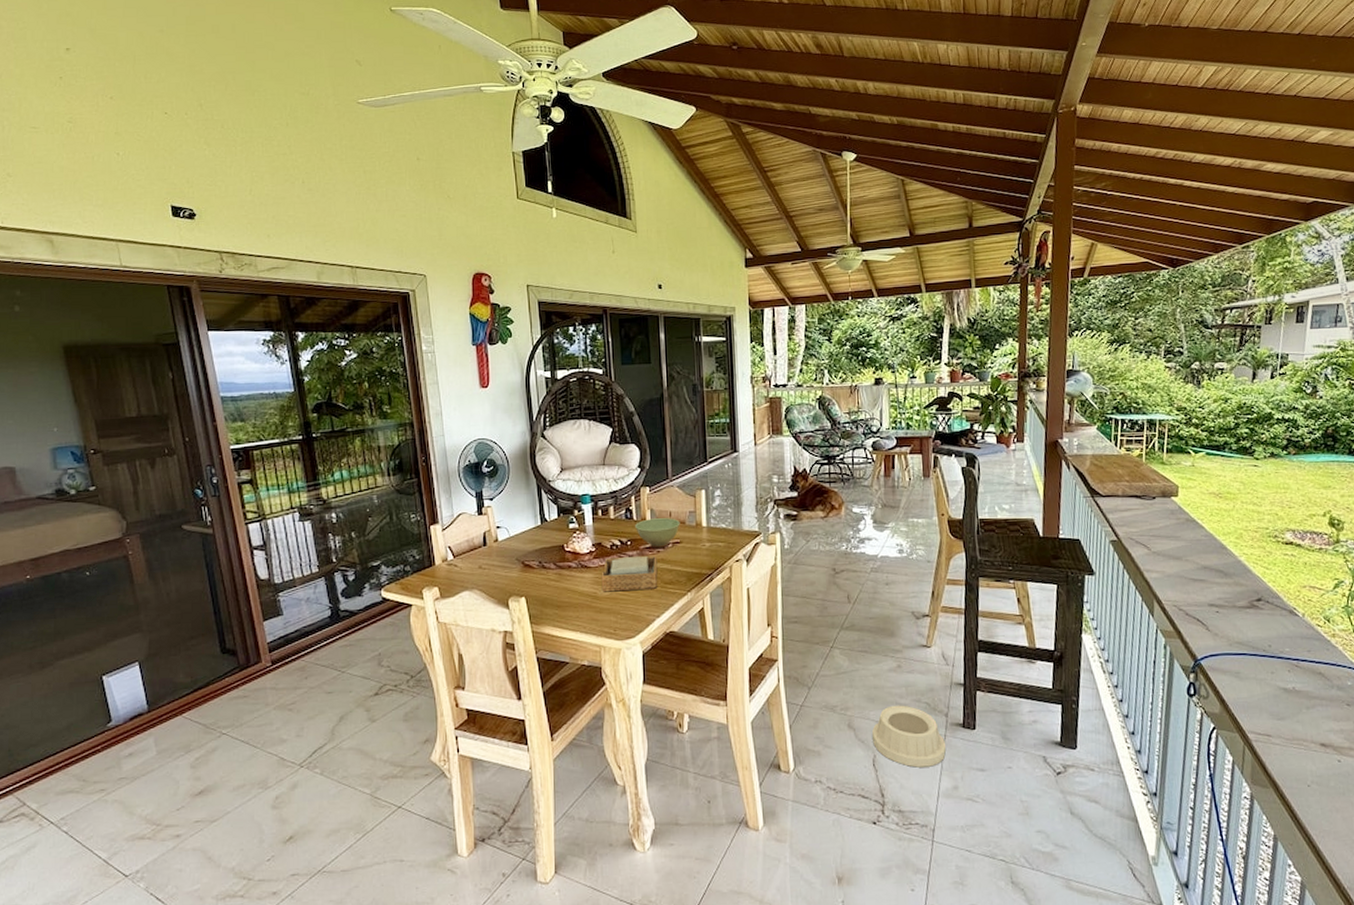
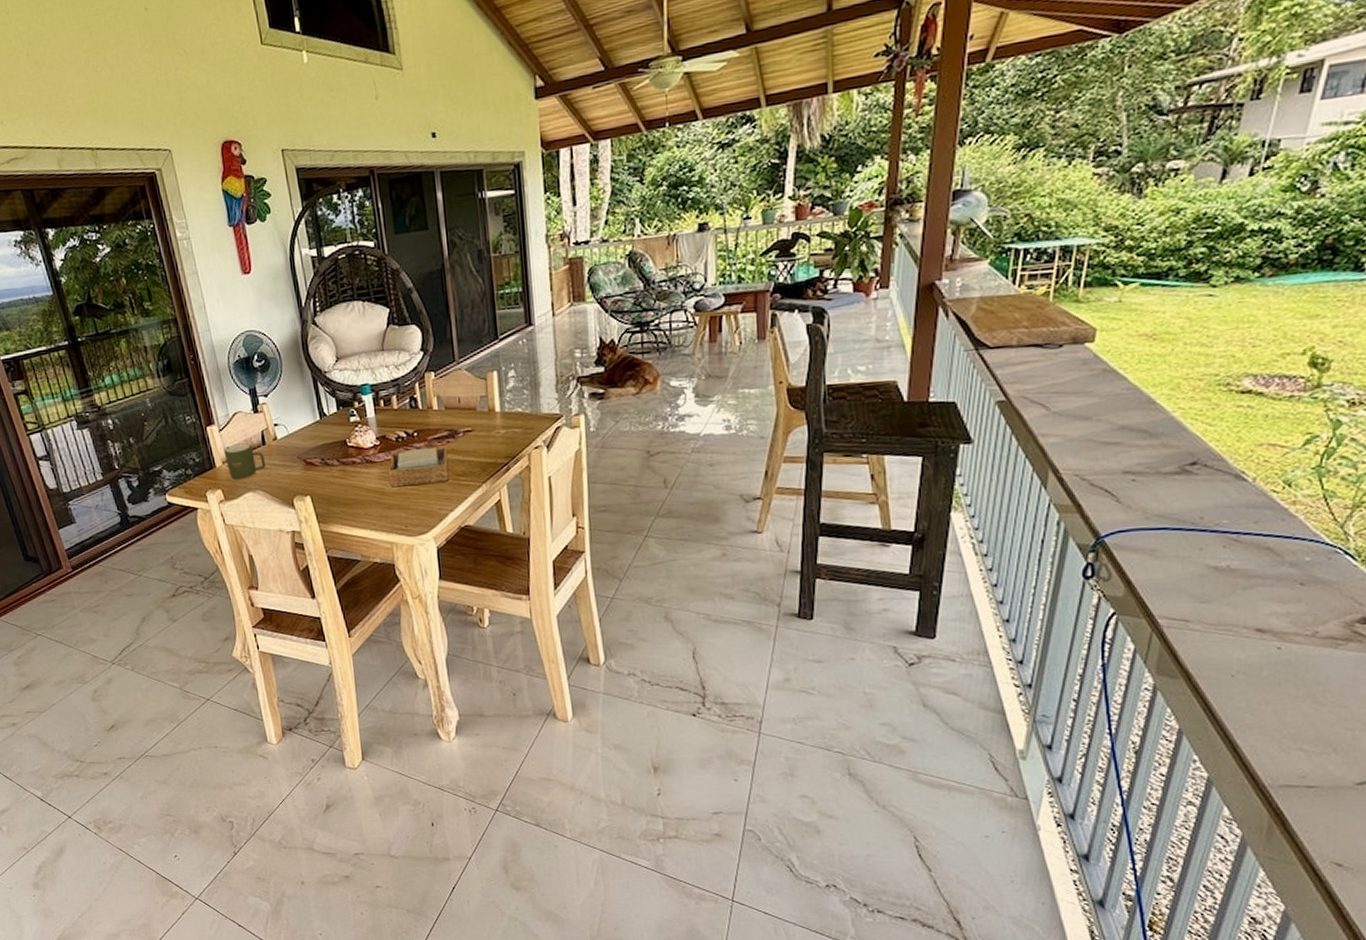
mug: none [445,543,485,579] -> present [224,443,266,481]
bowl: present [635,518,680,548] -> none [421,404,471,439]
pet bowl: present [872,705,947,768] -> none [692,595,778,660]

